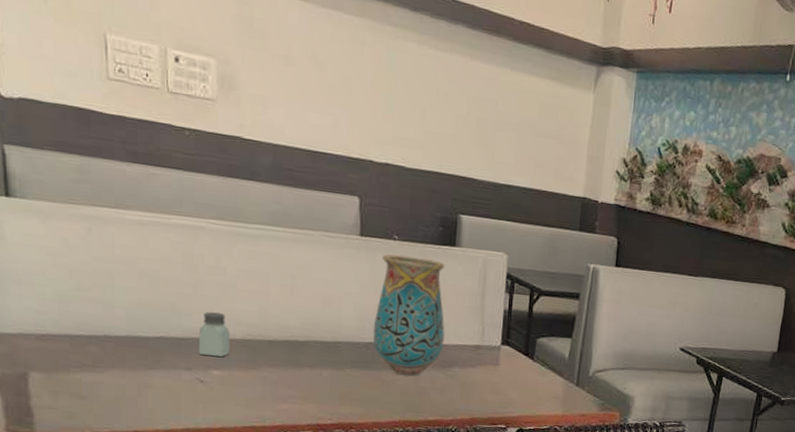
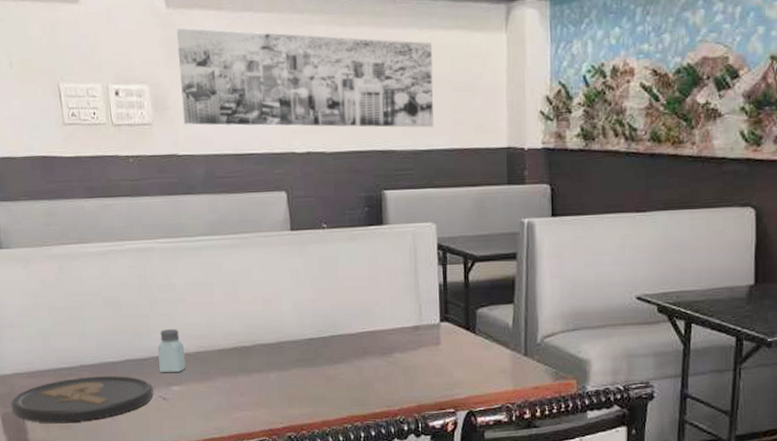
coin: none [11,347,189,394] -> present [11,376,154,423]
wall art: none [253,8,523,165] -> present [176,27,434,128]
vase: present [373,254,445,376] -> none [312,242,383,368]

